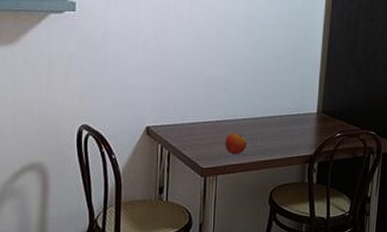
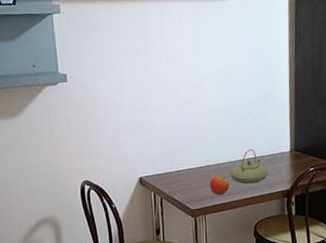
teapot: none [247,106,293,145] -> present [229,149,270,184]

